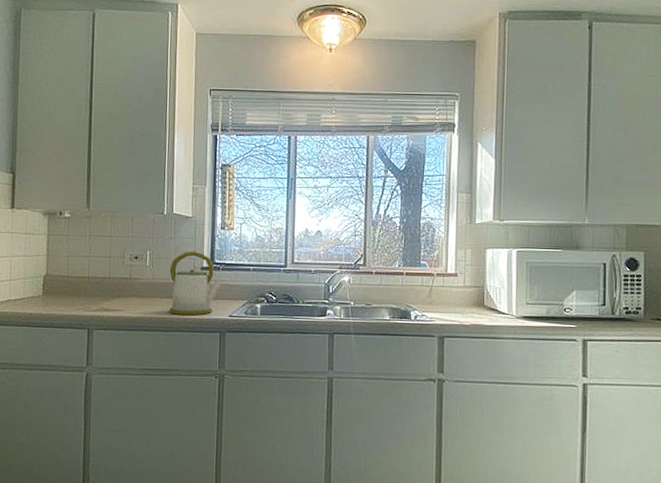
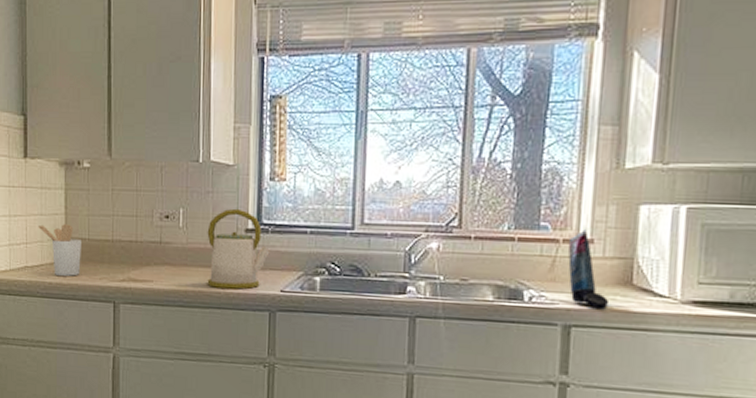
utensil holder: none [21,264,61,308] -> present [37,224,81,276]
cosmetic container: none [441,266,470,324] -> present [568,230,610,310]

